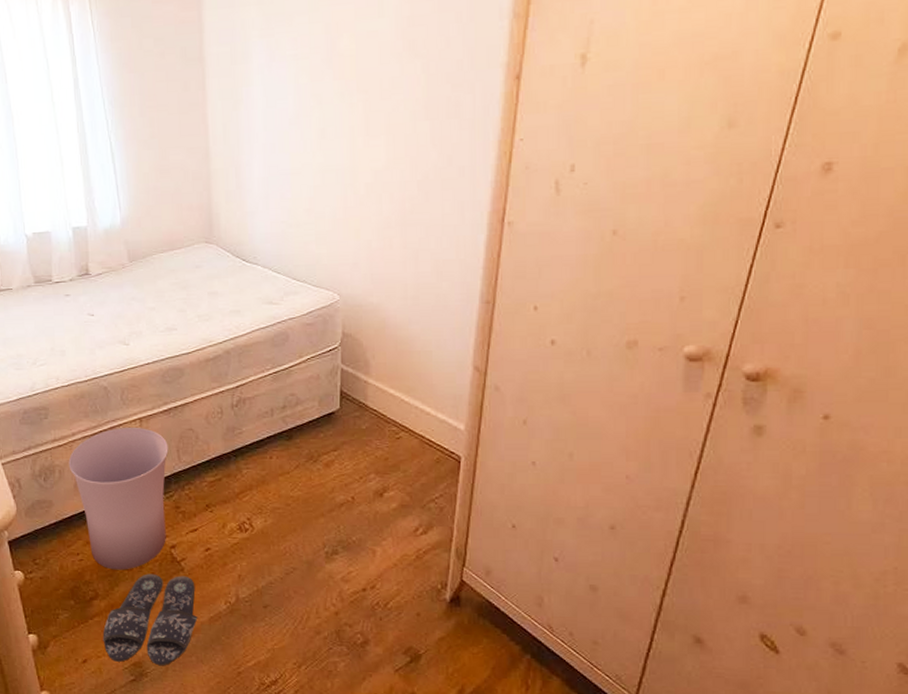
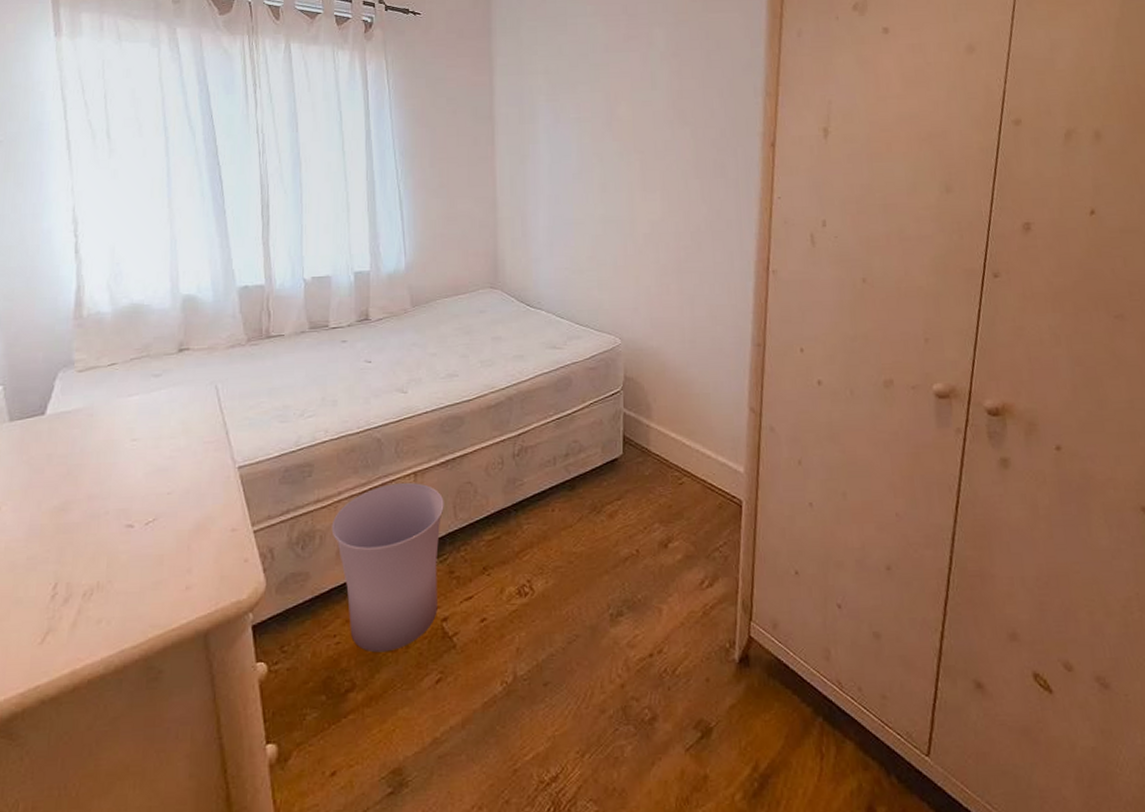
slippers: present [102,573,198,666] -> none [357,654,470,771]

